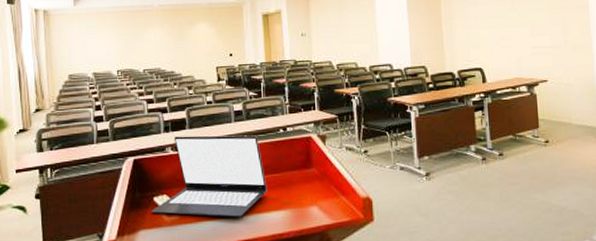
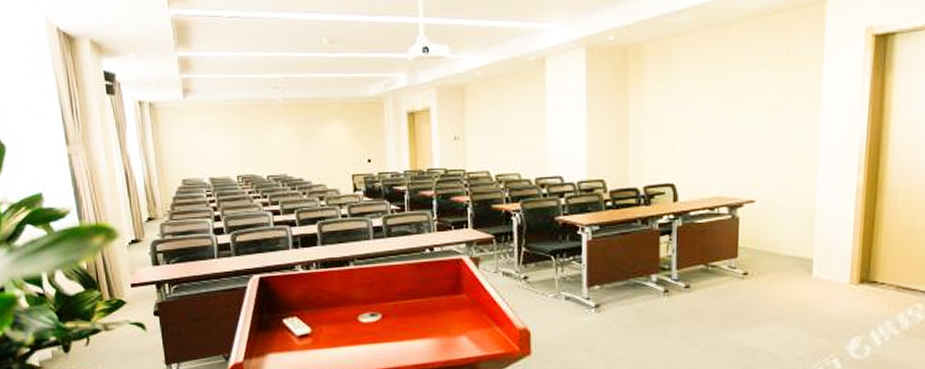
laptop: present [151,135,267,217] -> none [281,253,410,344]

